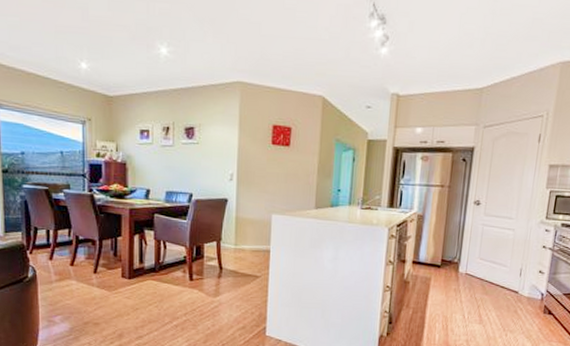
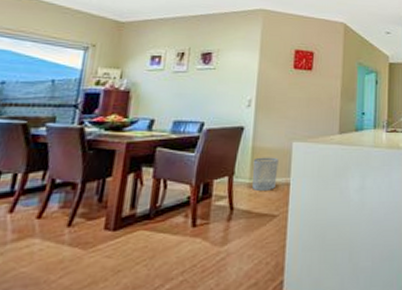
waste bin: none [237,226,260,255] -> present [252,157,279,190]

